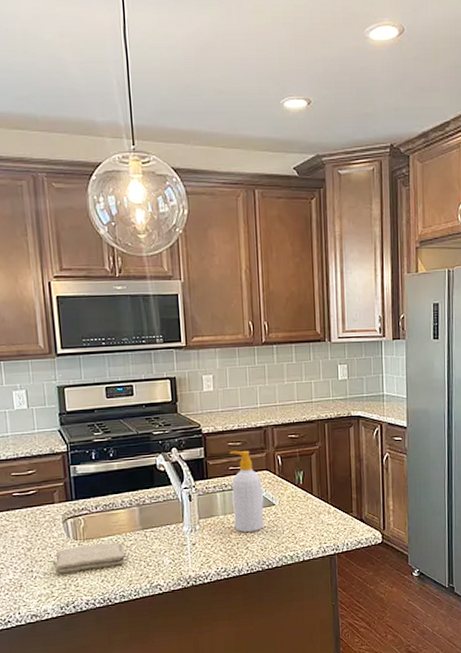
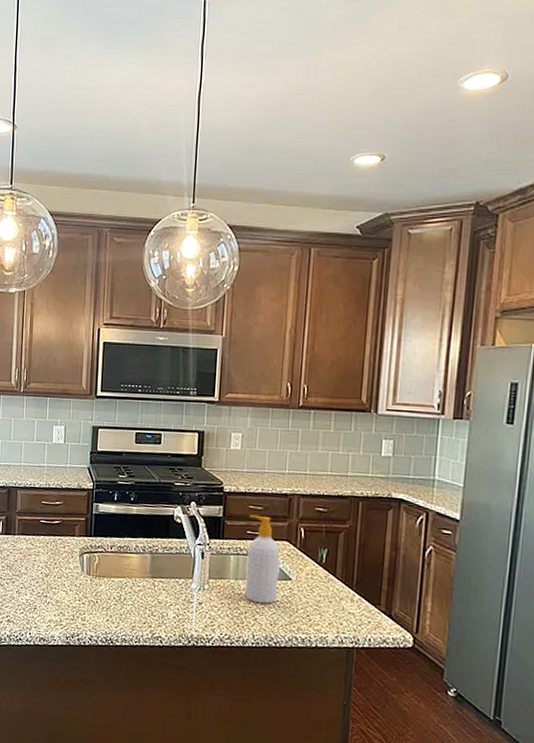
washcloth: present [55,542,126,573] -> none [67,581,132,609]

